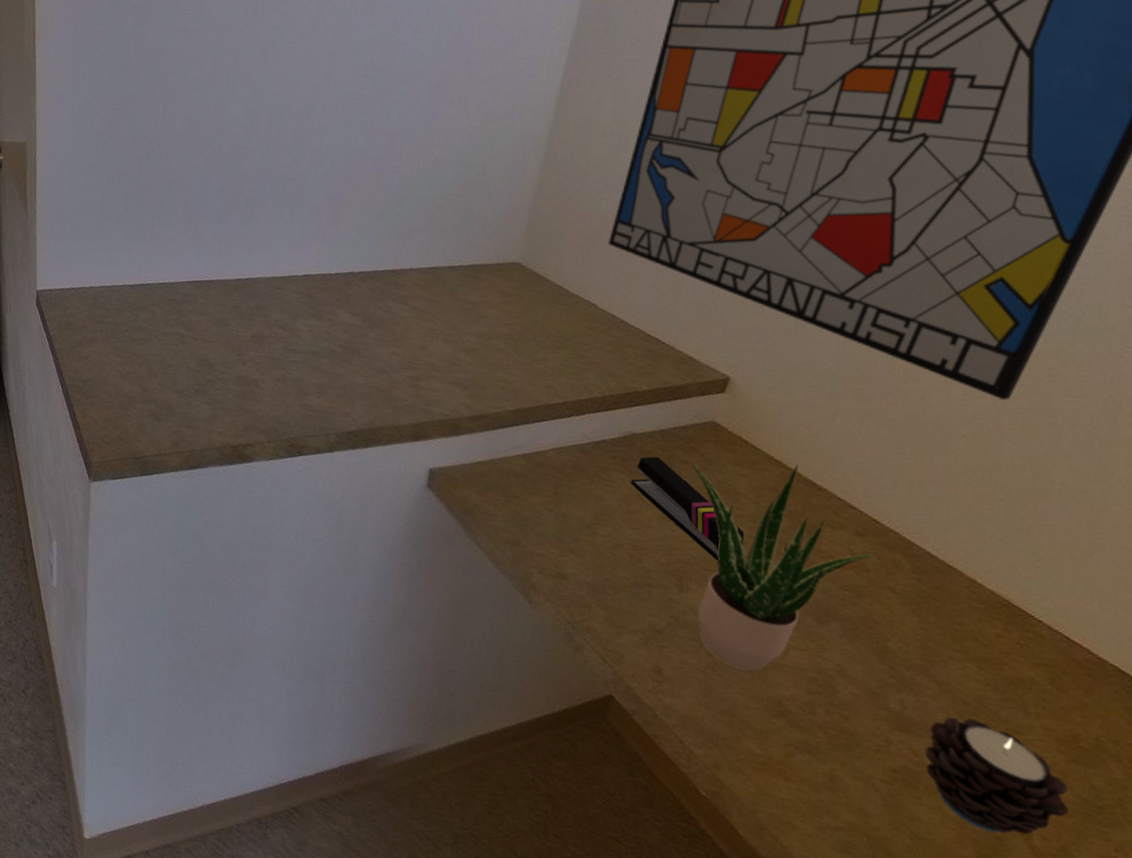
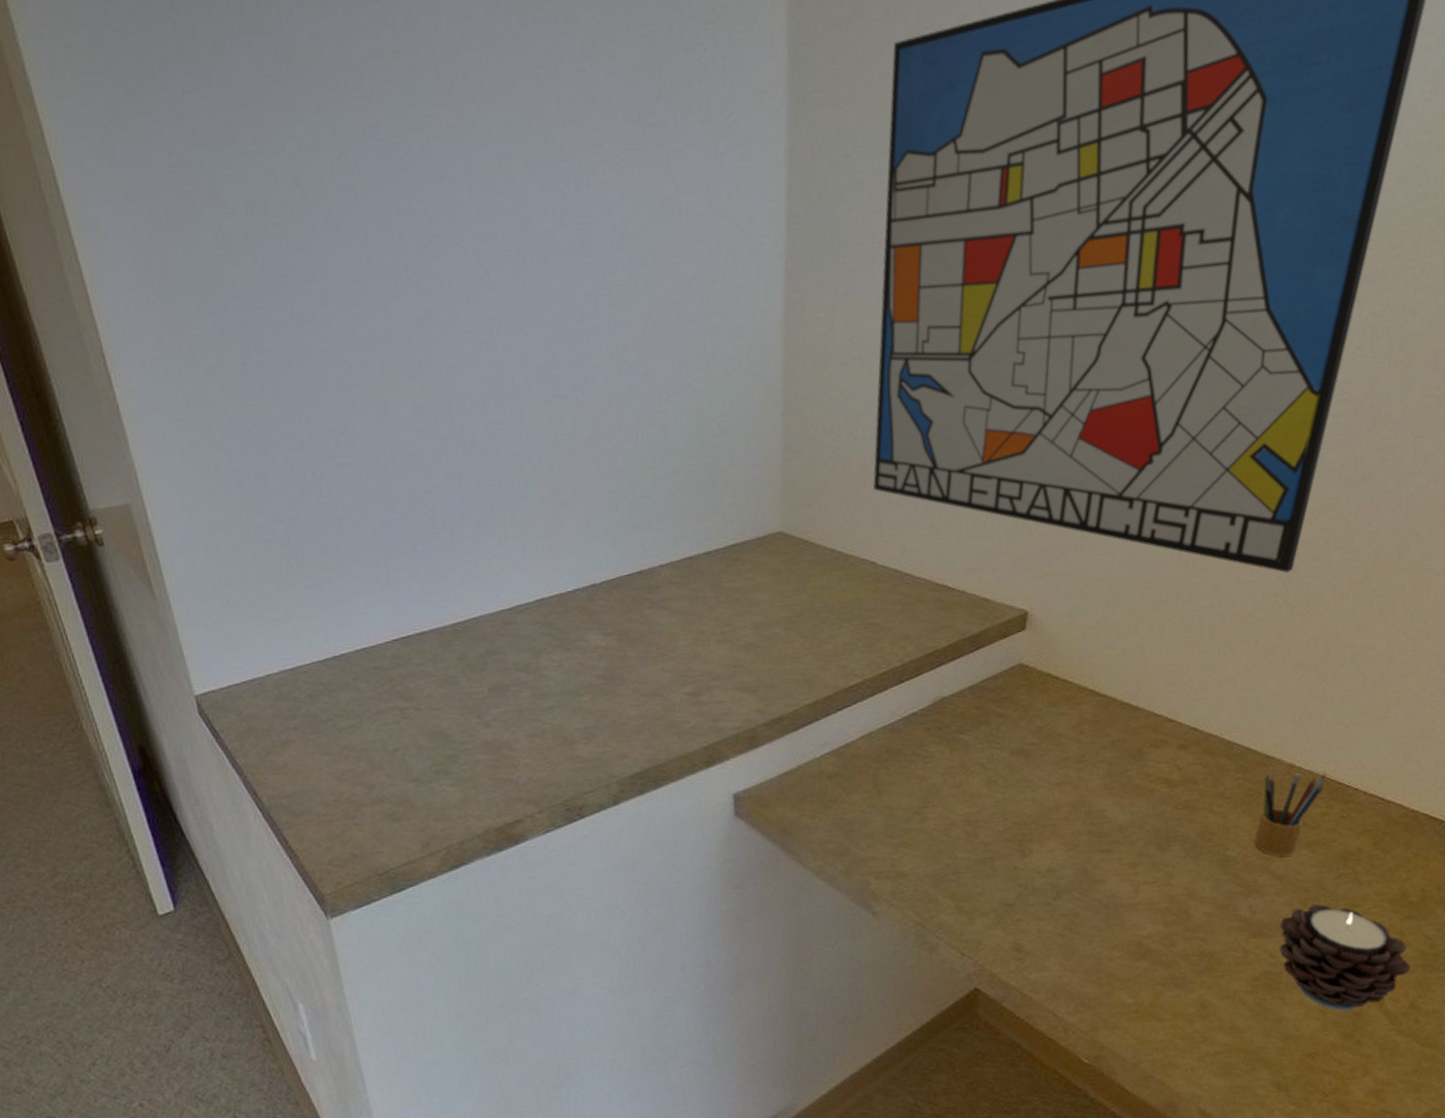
stapler: present [631,456,745,561] -> none [950,716,1074,814]
potted plant: present [692,463,875,671] -> none [1008,689,1200,922]
pencil box: none [918,581,1009,665] -> present [1254,772,1326,857]

